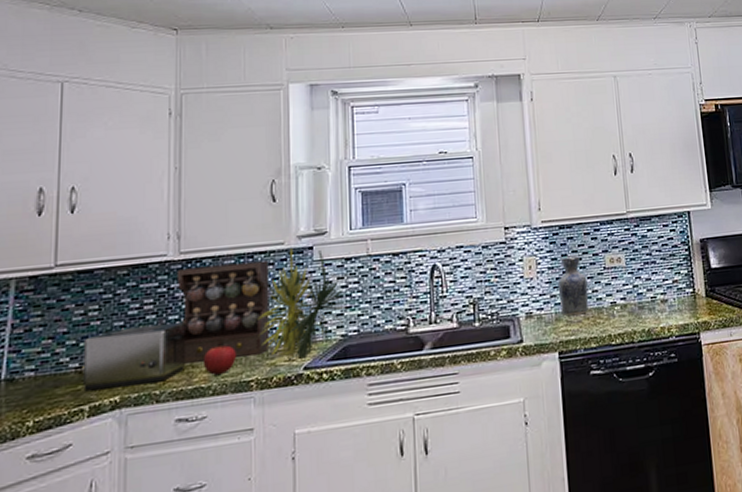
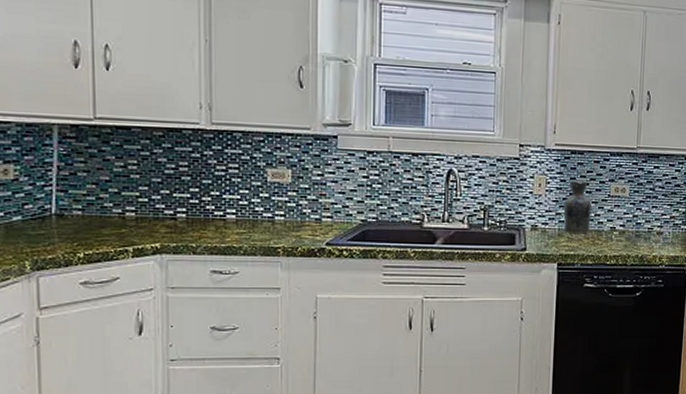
toaster: present [82,322,187,392] -> none [124,184,220,237]
spice rack: present [176,260,270,364] -> none [209,138,296,226]
fruit: present [202,343,237,375] -> none [234,212,266,238]
plant: present [258,248,349,359] -> none [285,135,369,235]

